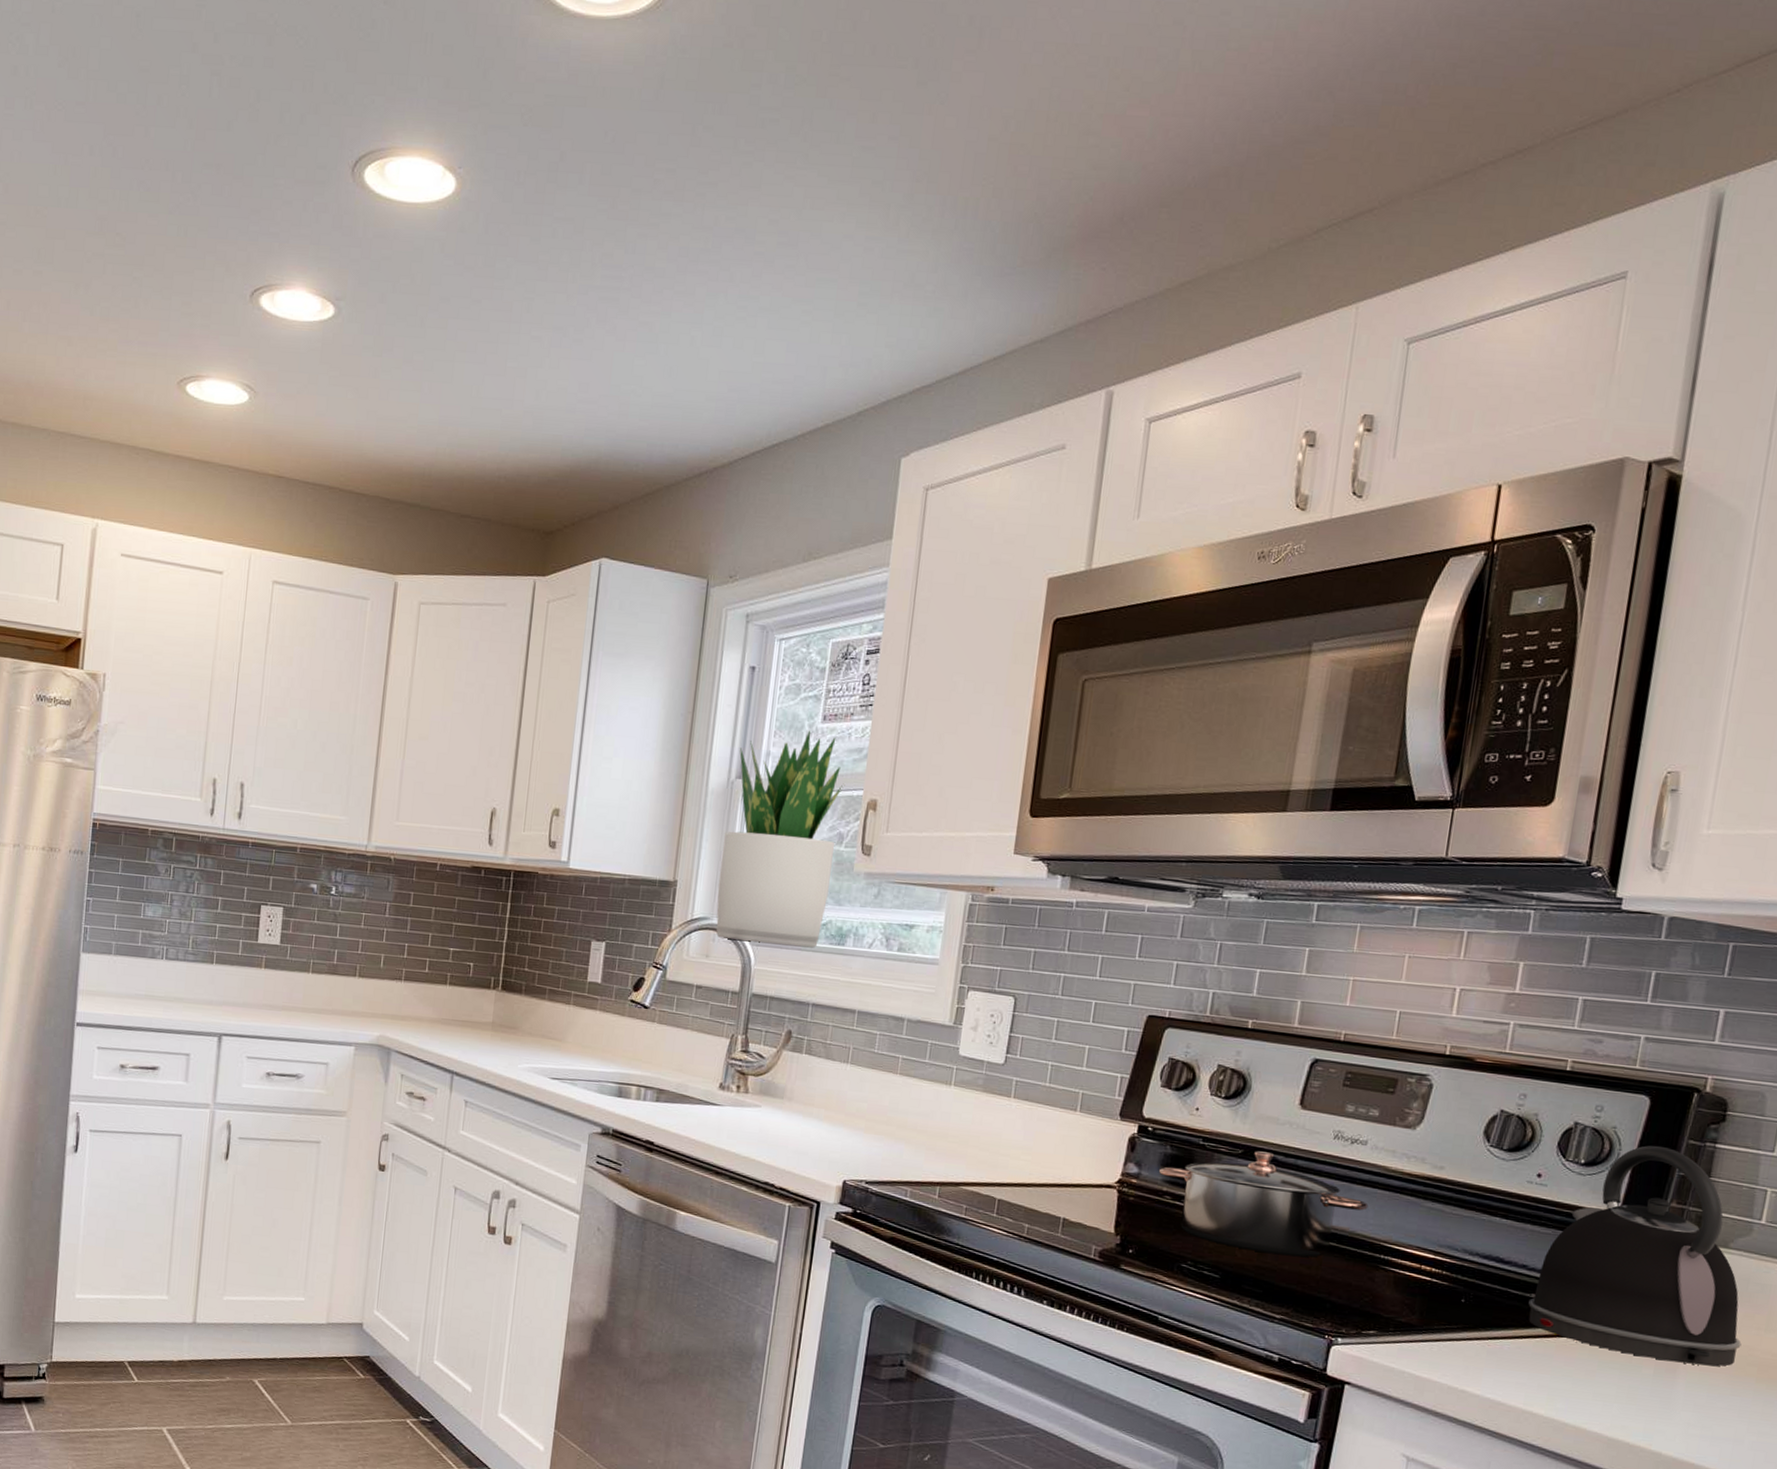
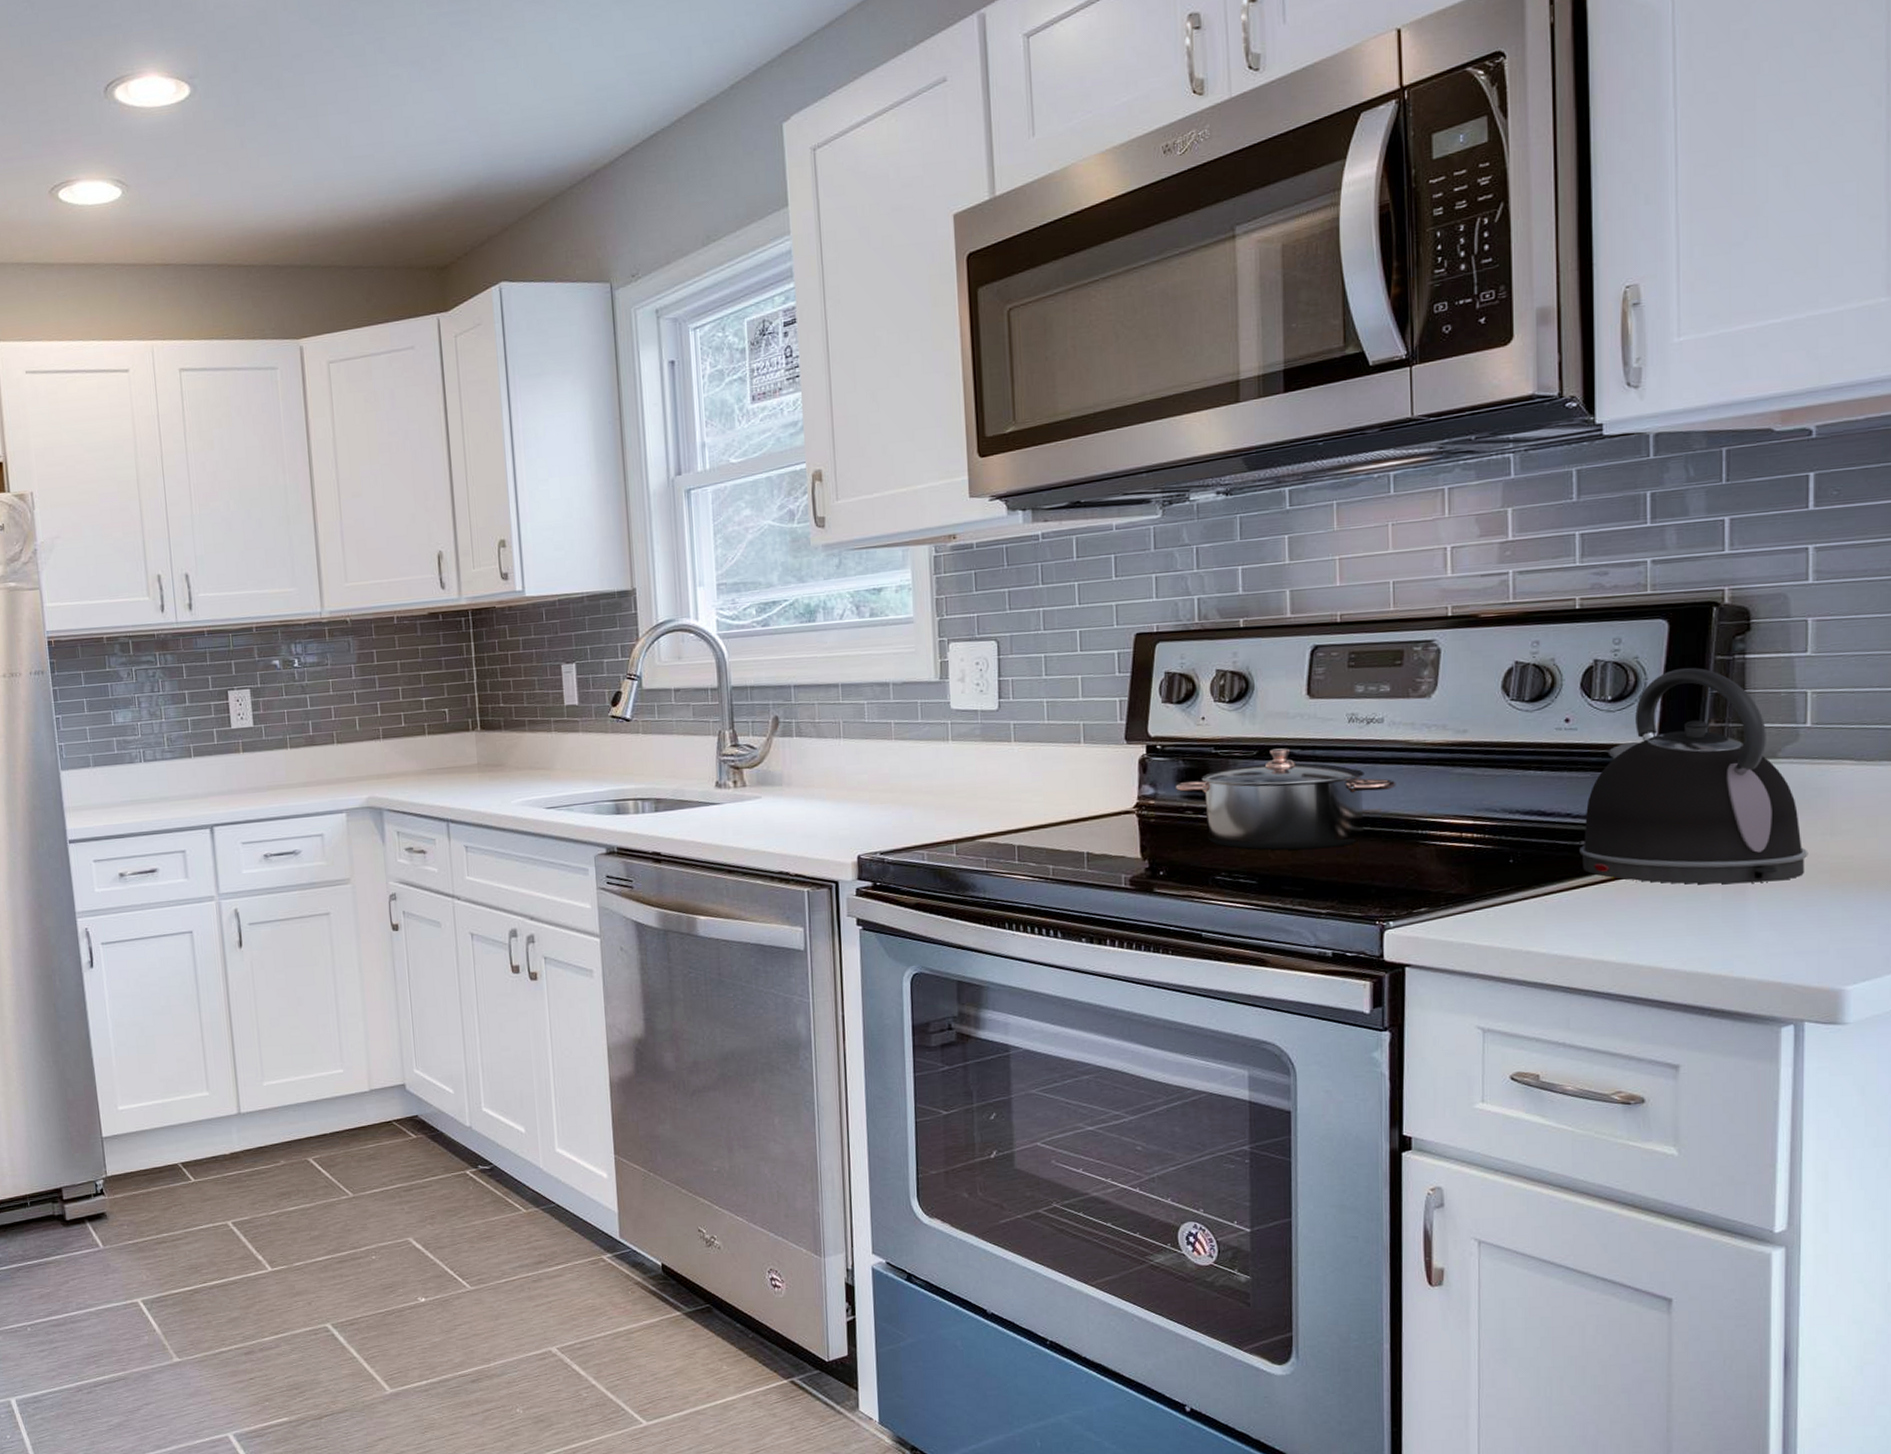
planter: present [716,730,845,948] -> none [674,413,790,638]

